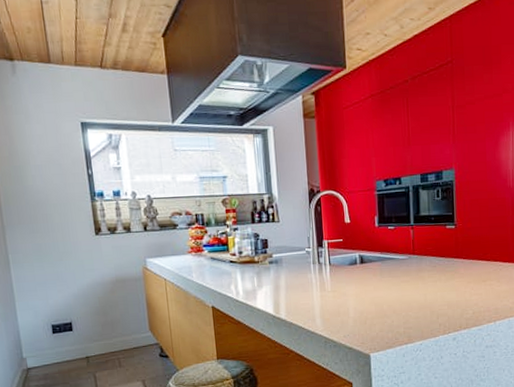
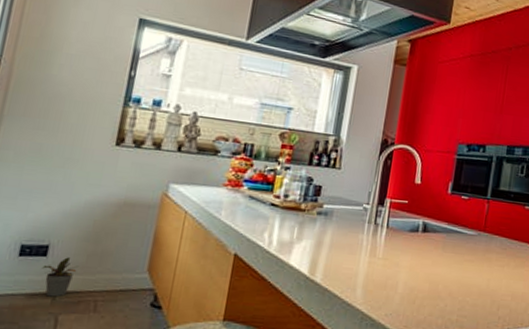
potted plant: none [72,329,98,361] -> present [42,257,78,297]

